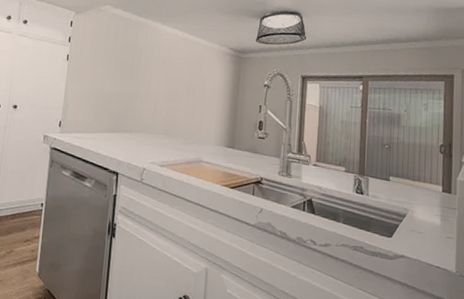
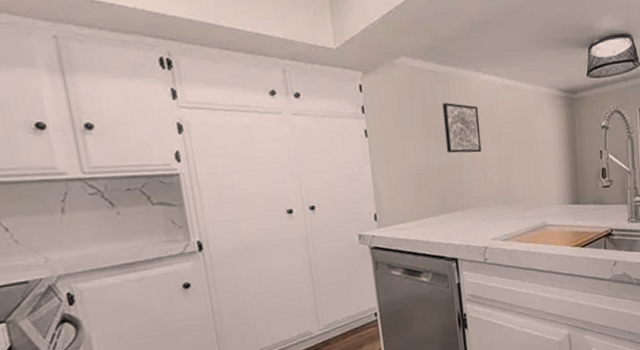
wall art: none [127,44,159,88] -> present [442,103,482,154]

